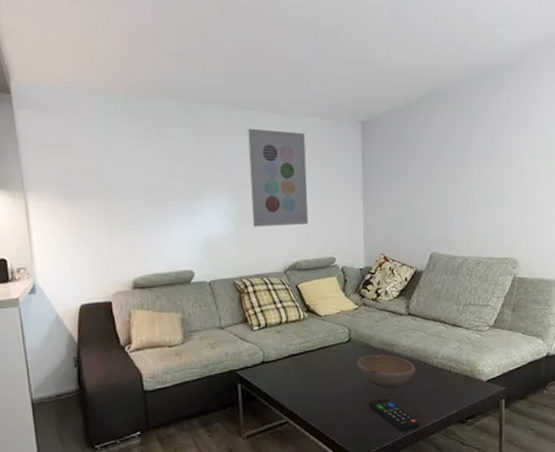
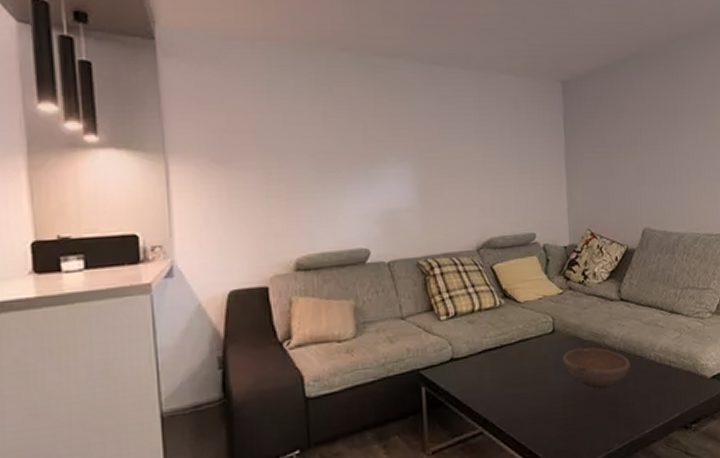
wall art: present [247,128,308,227] -> none [434,86,504,198]
remote control: present [369,398,420,432] -> none [578,401,638,442]

